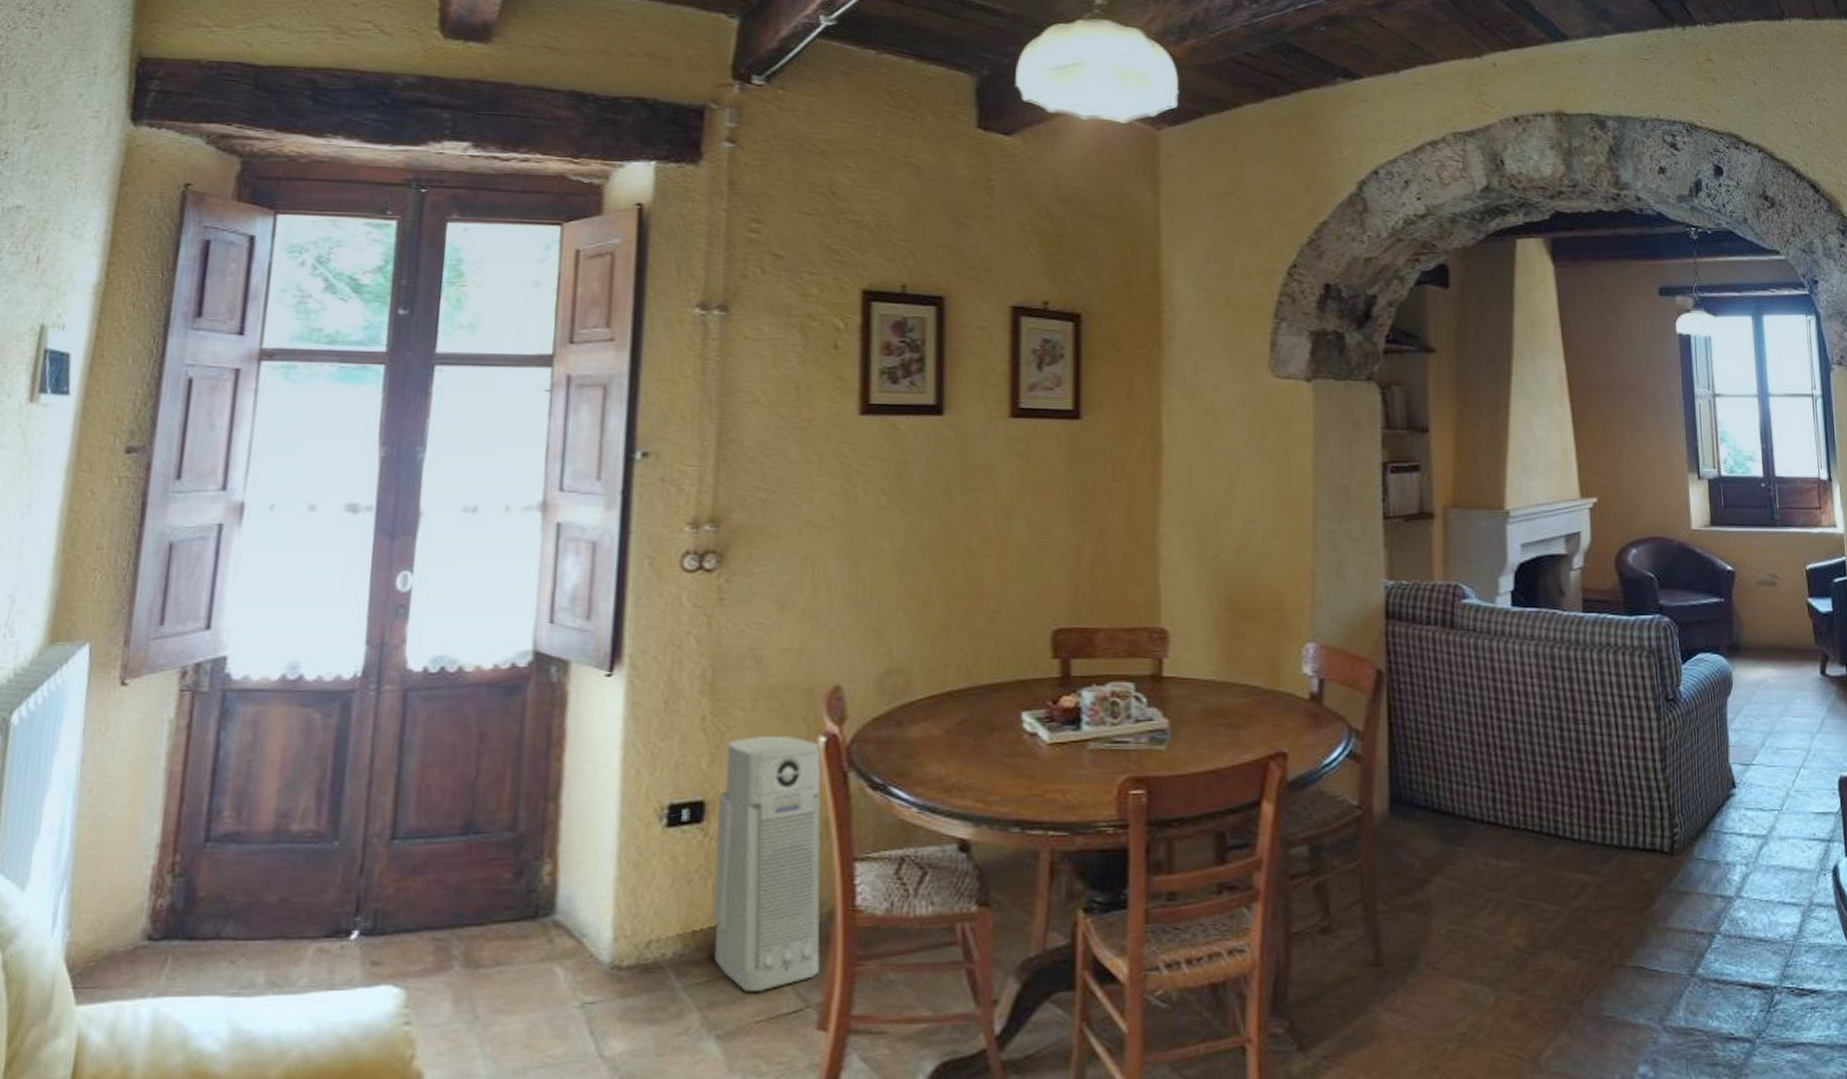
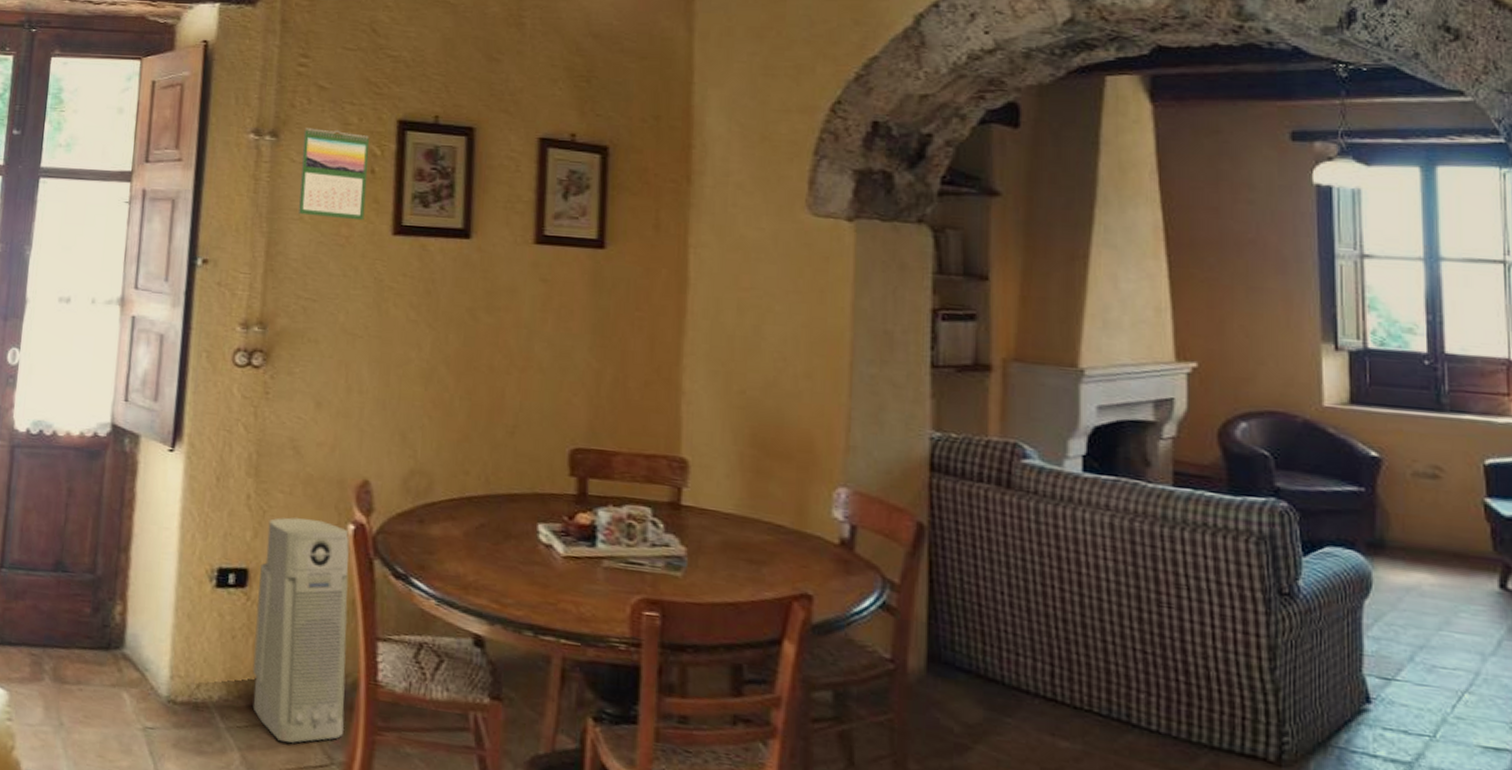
calendar: none [754,300,832,401] -> present [299,128,370,221]

